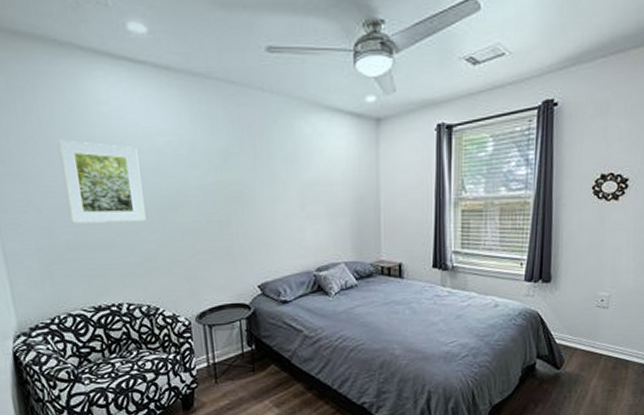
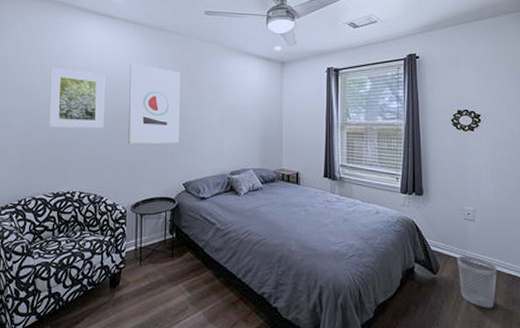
wall art: none [169,129,248,240] -> present [128,63,180,145]
wastebasket: none [584,347,628,401] -> present [457,256,497,308]

